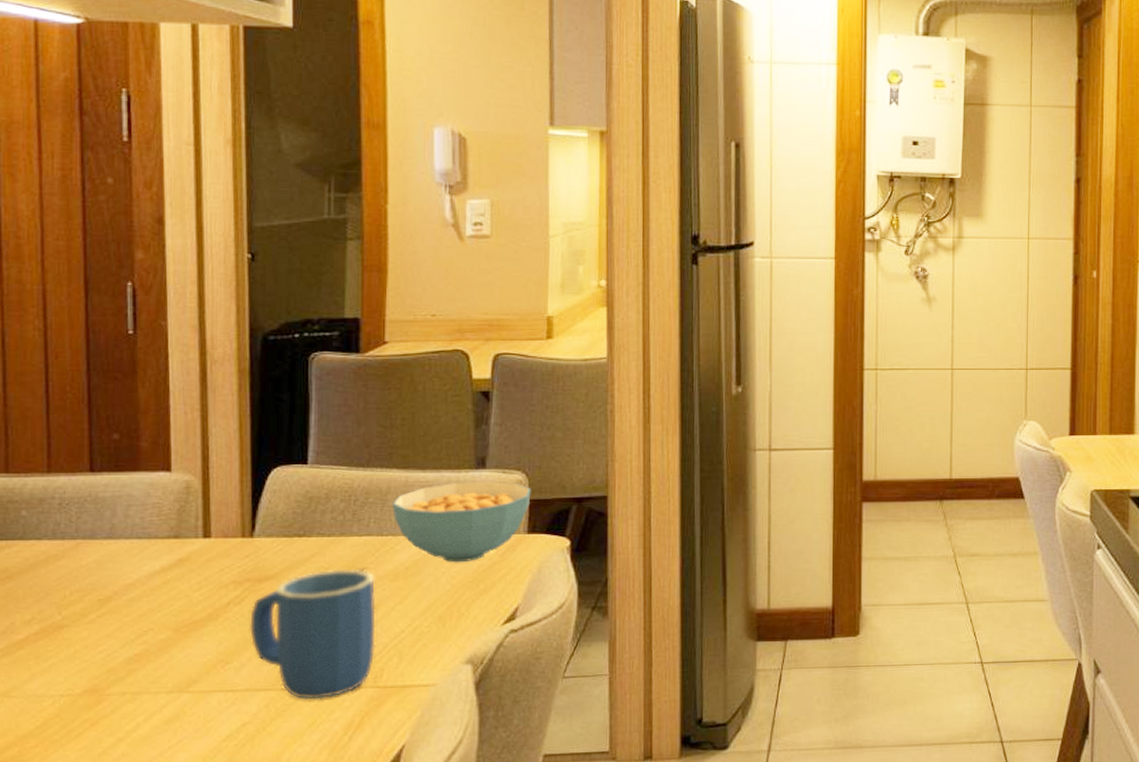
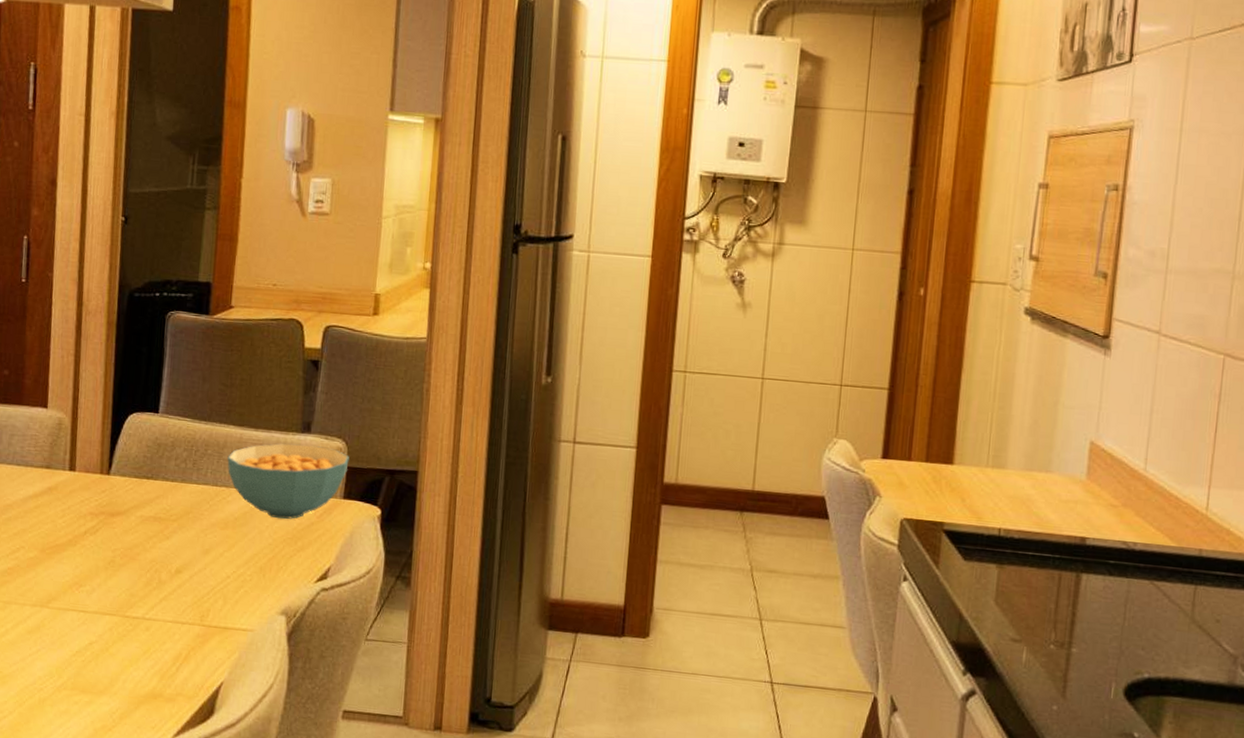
mug: present [250,569,376,700] -> none [101,512,208,630]

